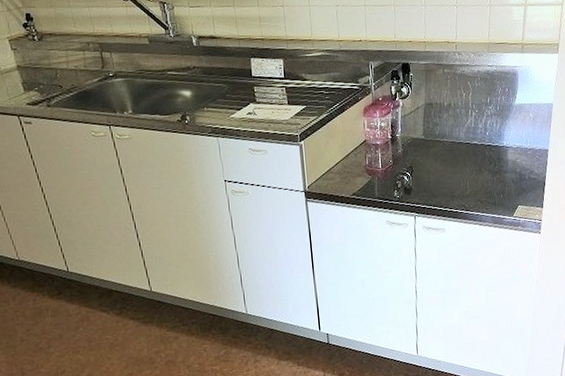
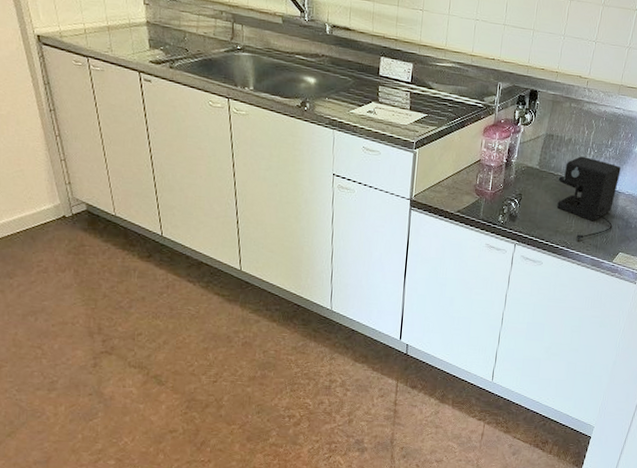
coffee maker: none [445,118,507,200] -> present [557,156,621,239]

